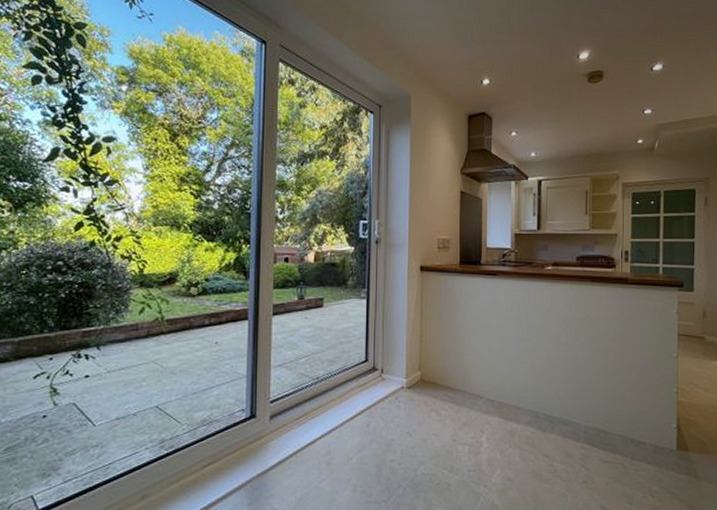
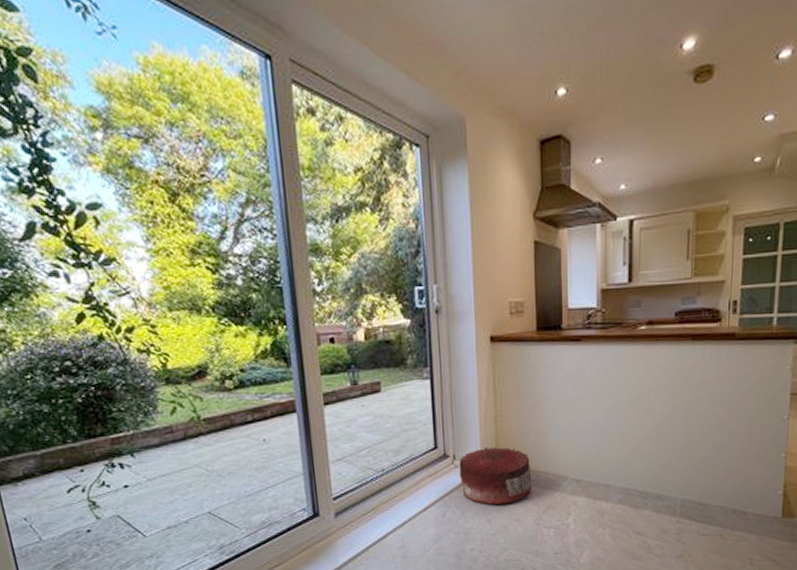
pouf: none [386,363,450,419] -> present [459,447,532,506]

